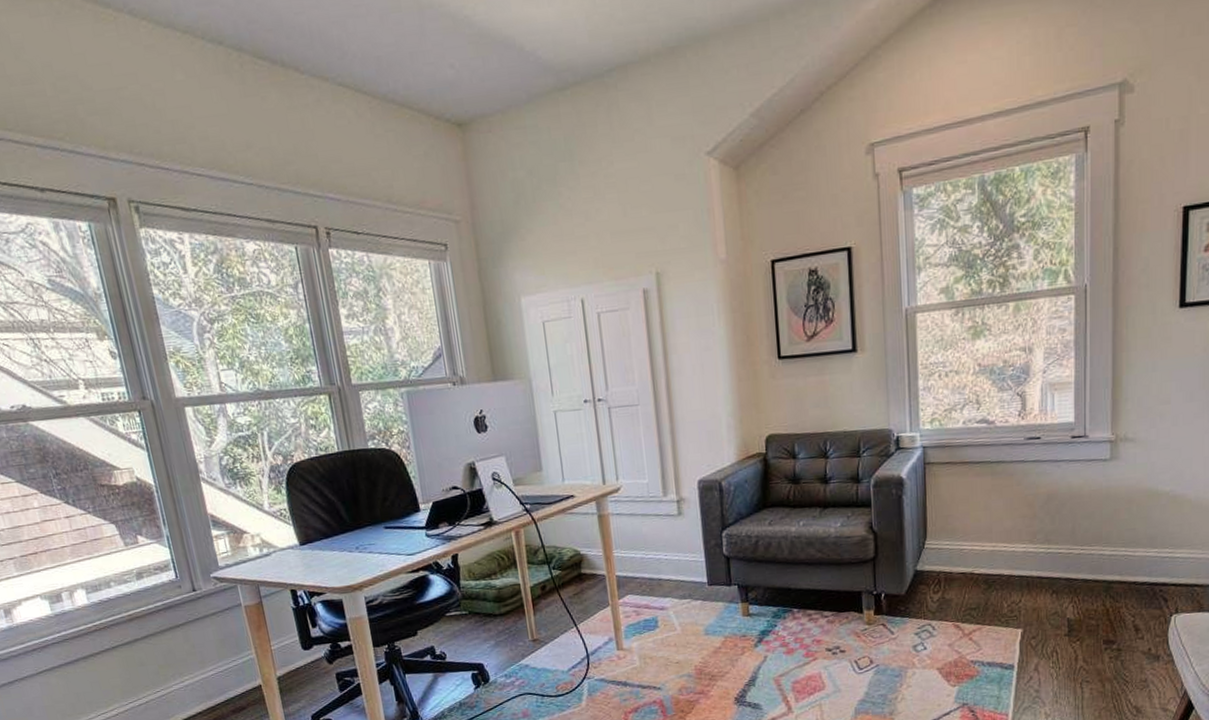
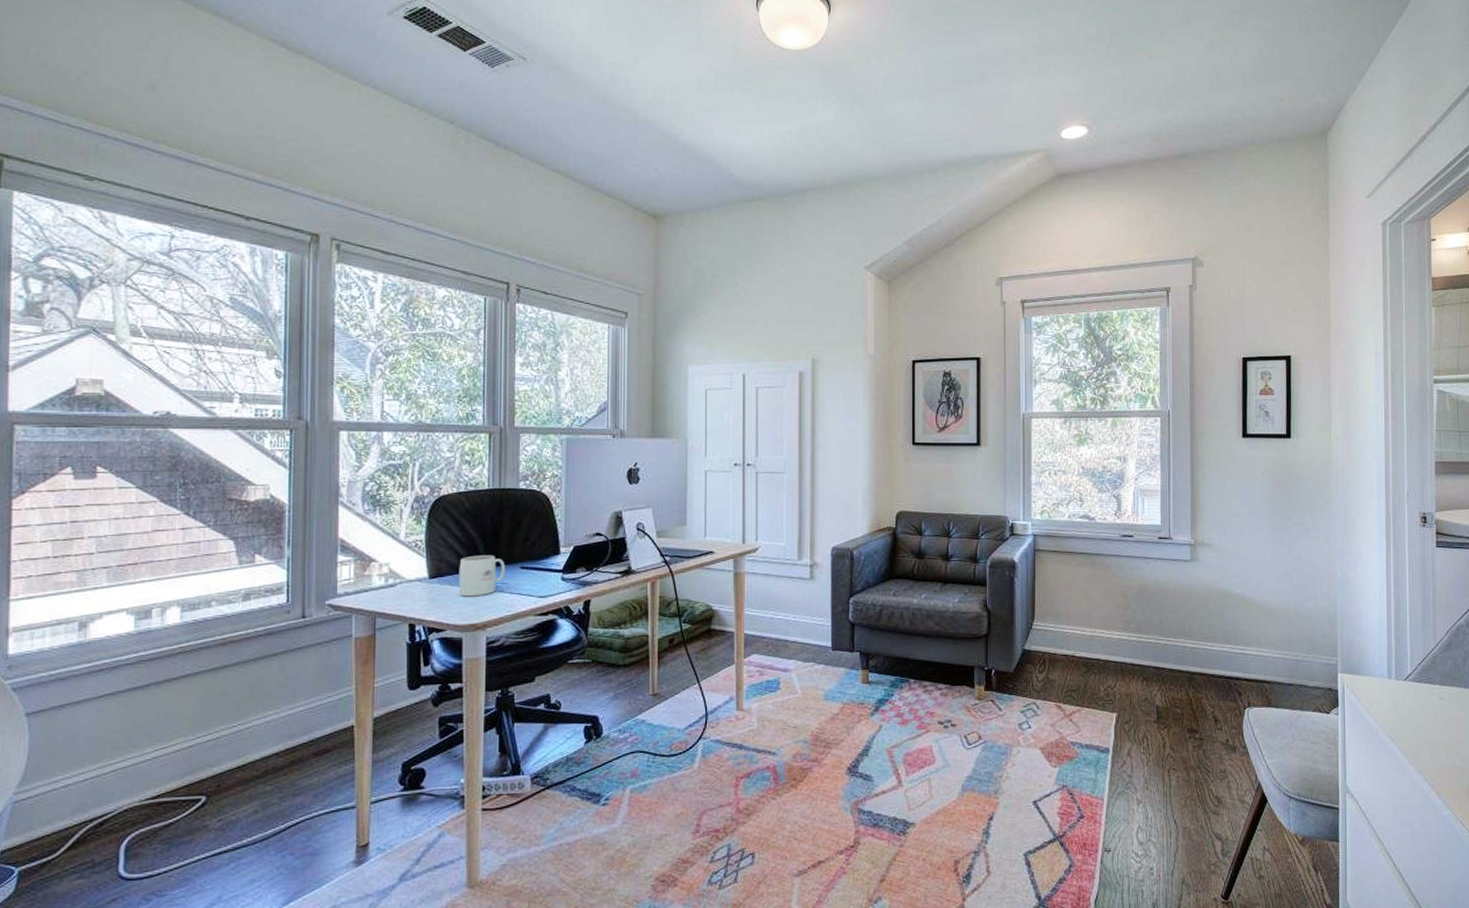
mug: none [325,517,371,561] -> present [459,555,506,597]

